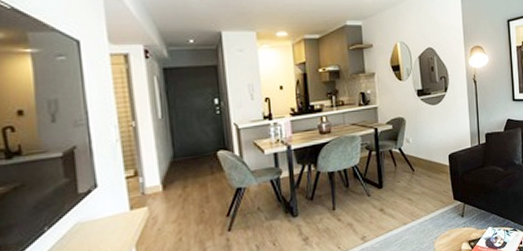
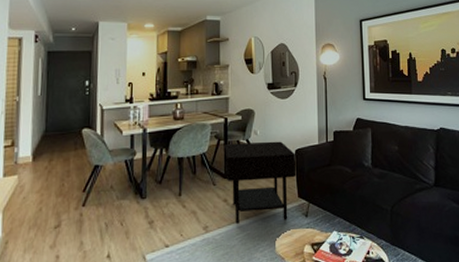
side table: none [377,147,451,231] -> present [224,141,296,224]

